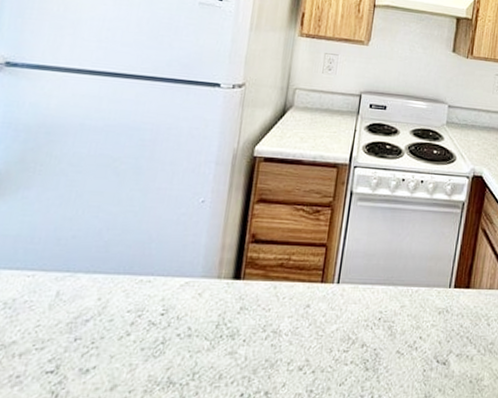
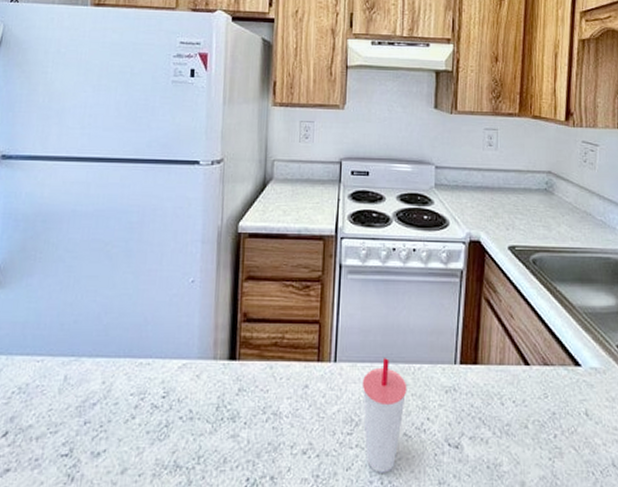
cup: none [359,281,404,388] -> present [362,358,407,473]

